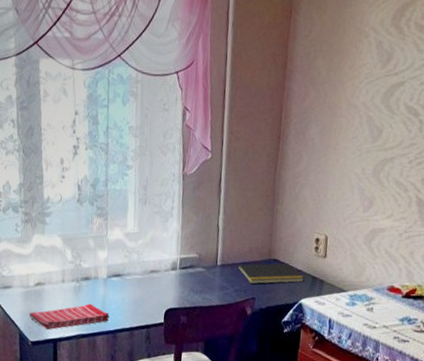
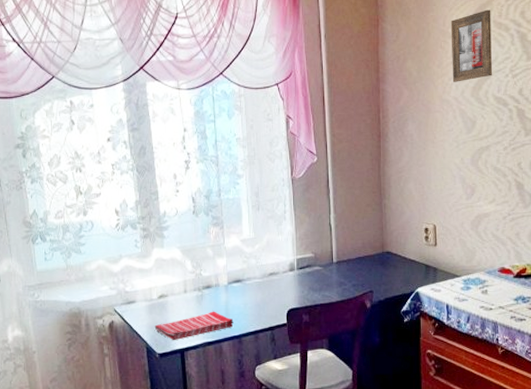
notepad: present [236,263,304,284] -> none [352,254,418,278]
picture frame: none [363,9,414,87] -> present [450,9,492,82]

